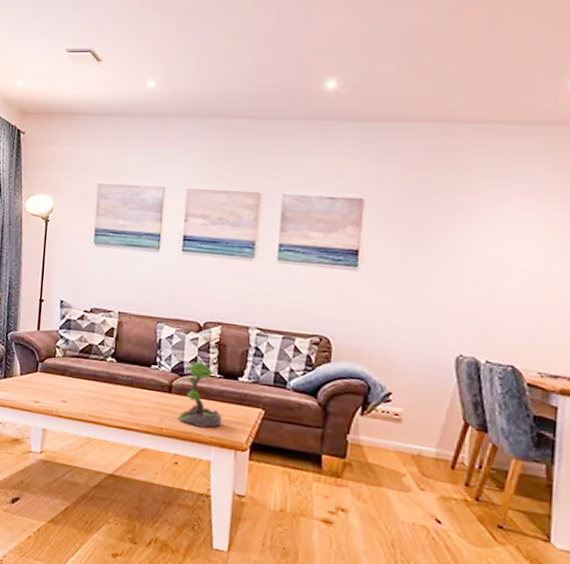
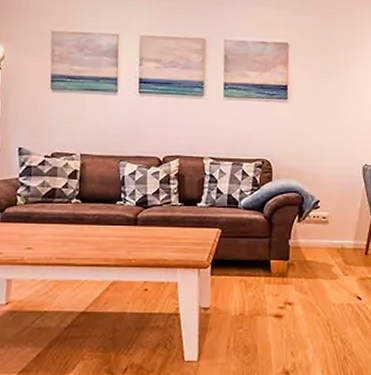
plant: present [178,362,222,428] -> none [145,194,185,253]

